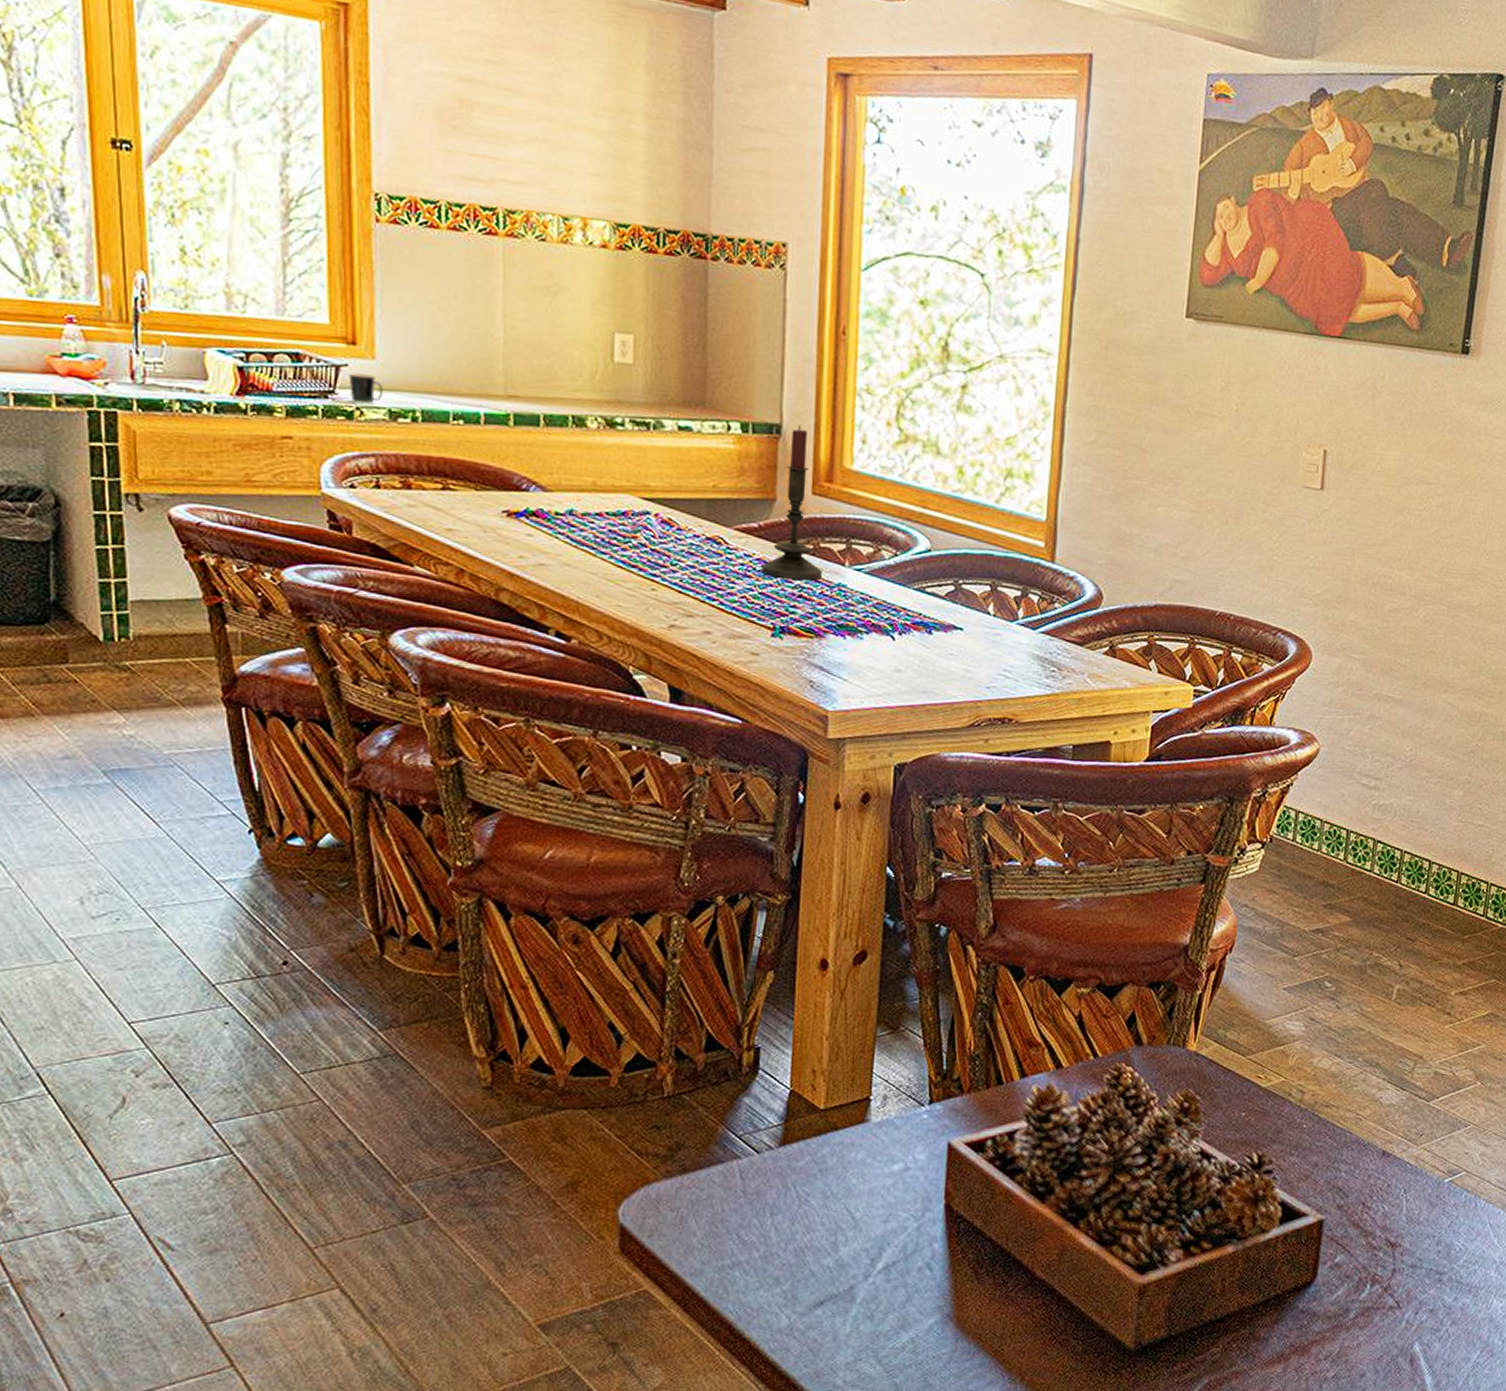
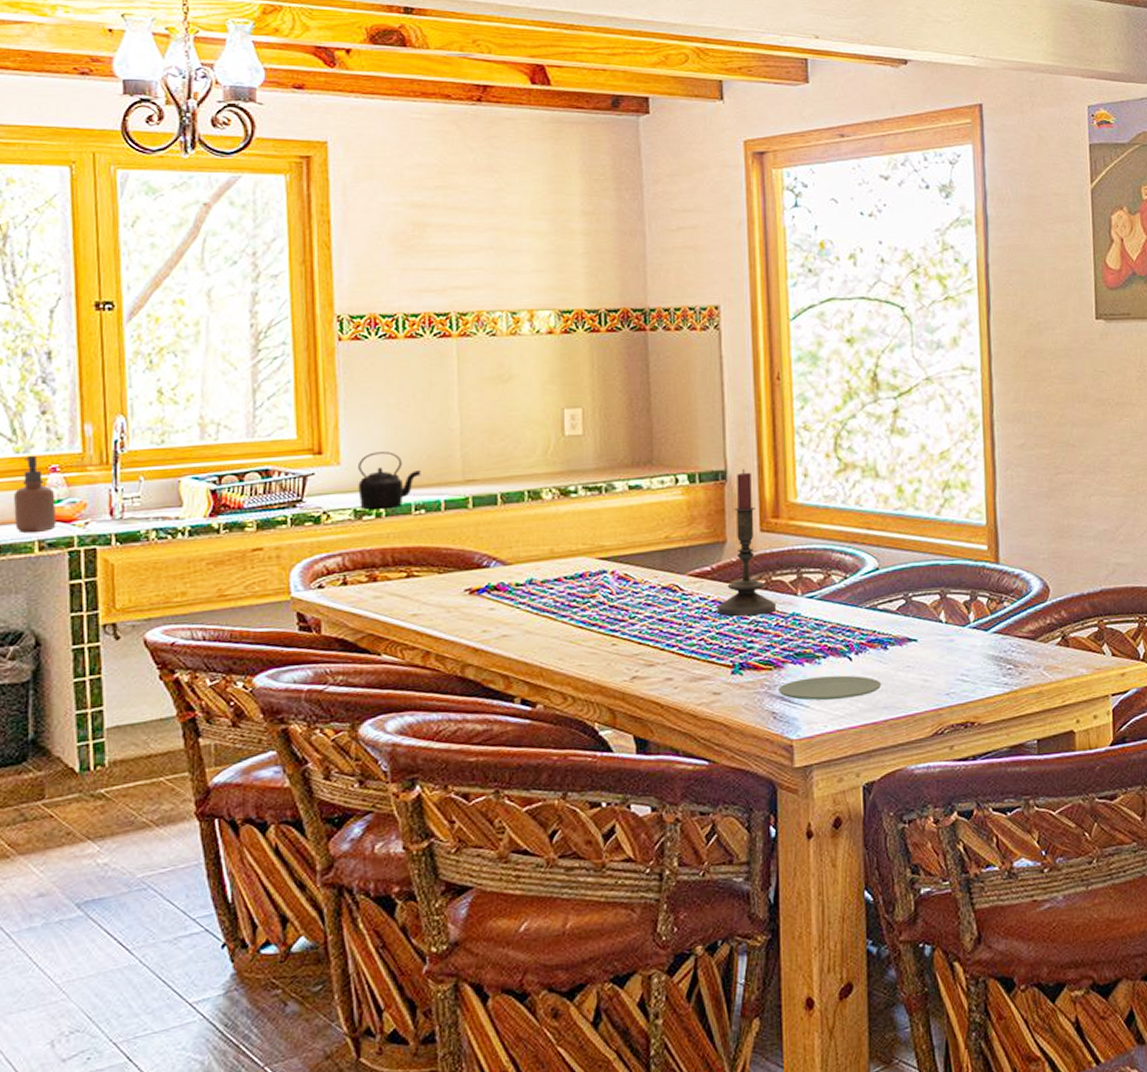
soap dispenser: none [27,300,74,387] -> present [13,455,57,534]
mug: present [348,373,384,405] -> none [315,480,349,508]
kettle: none [394,350,461,414] -> present [358,451,421,509]
plate: none [818,651,923,678] -> present [778,675,882,701]

